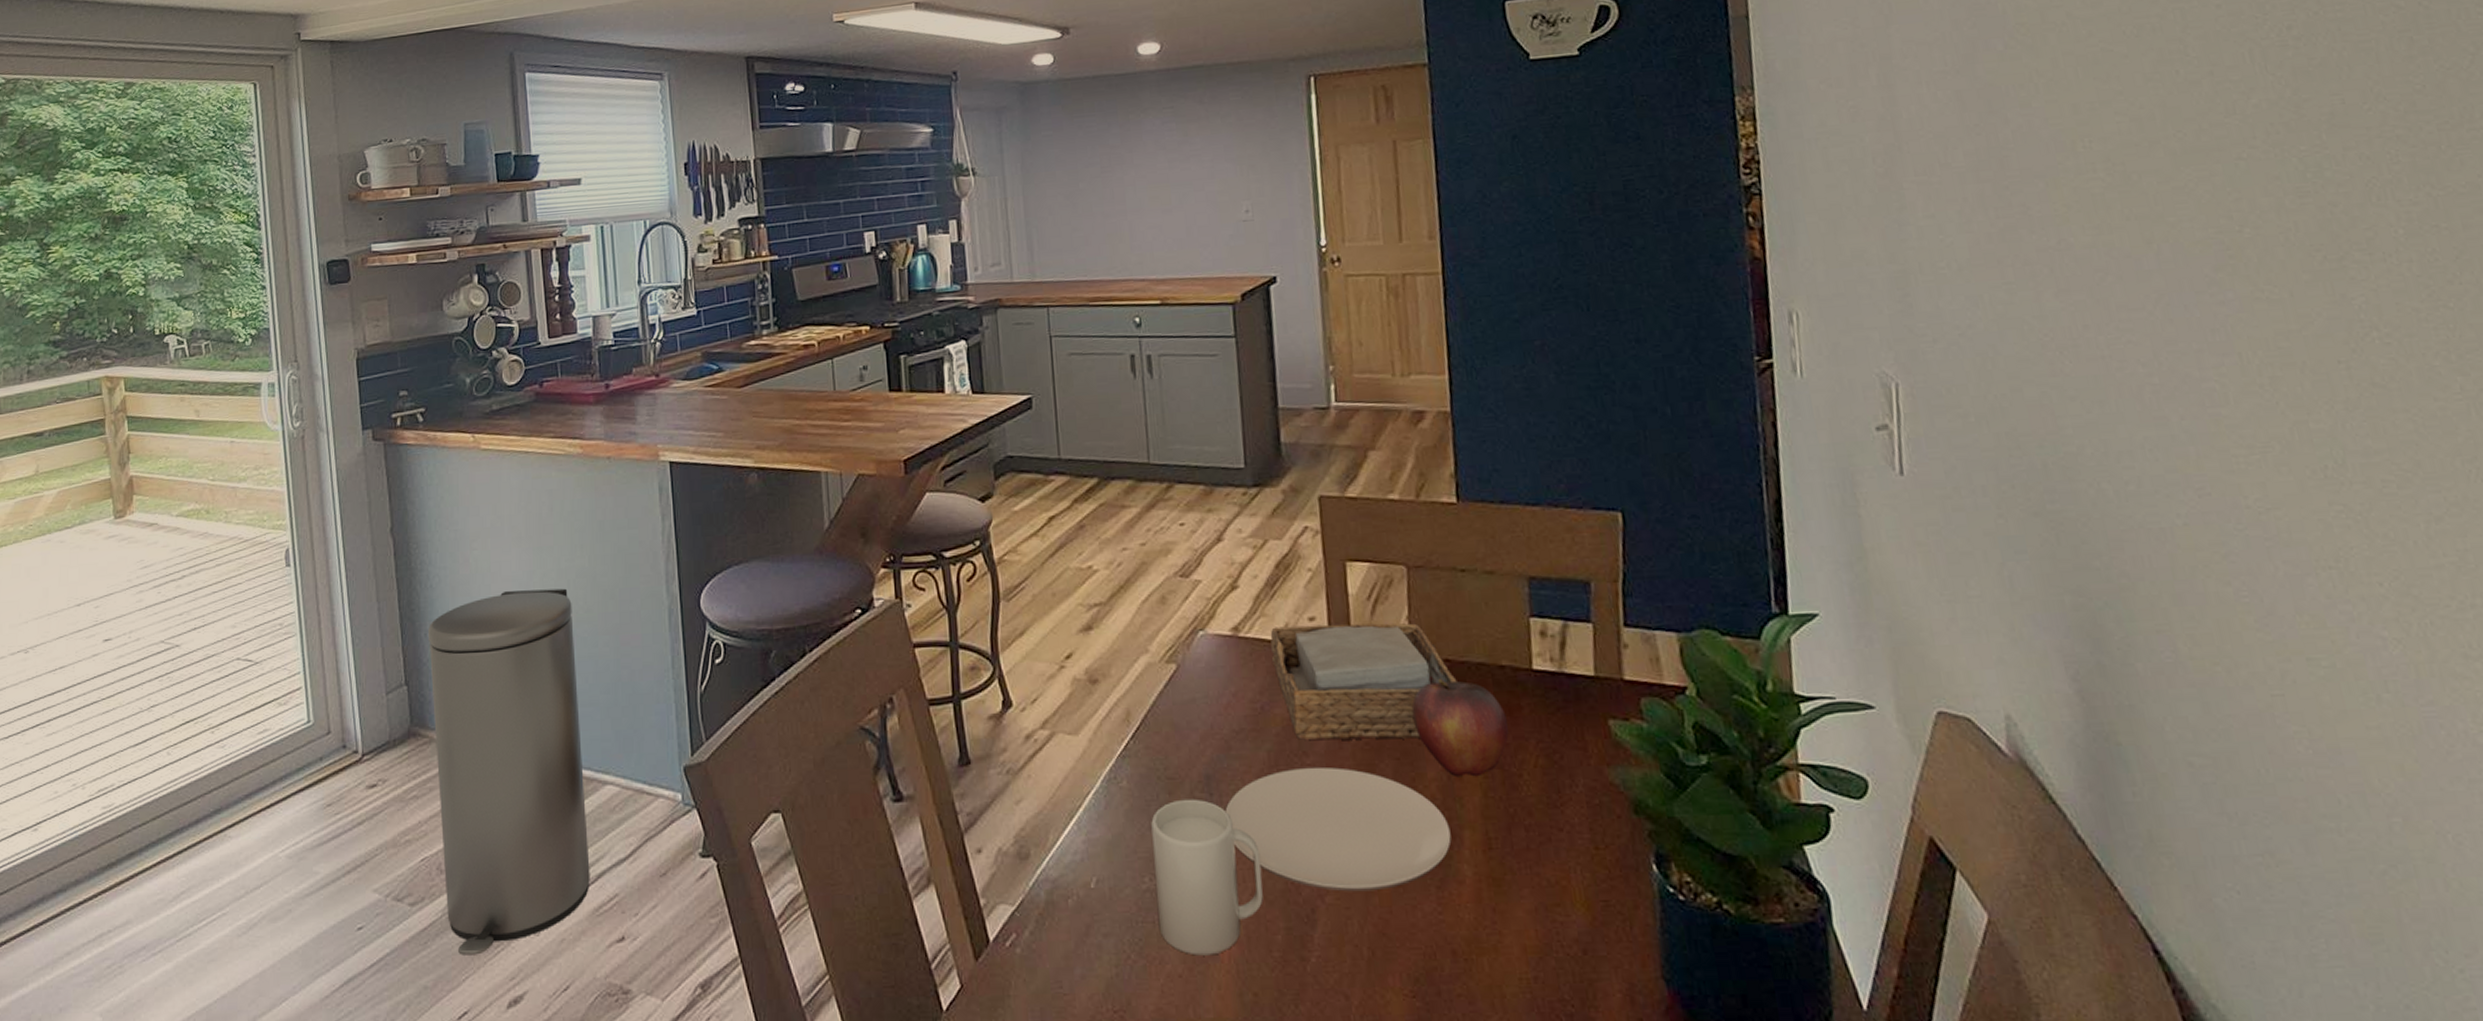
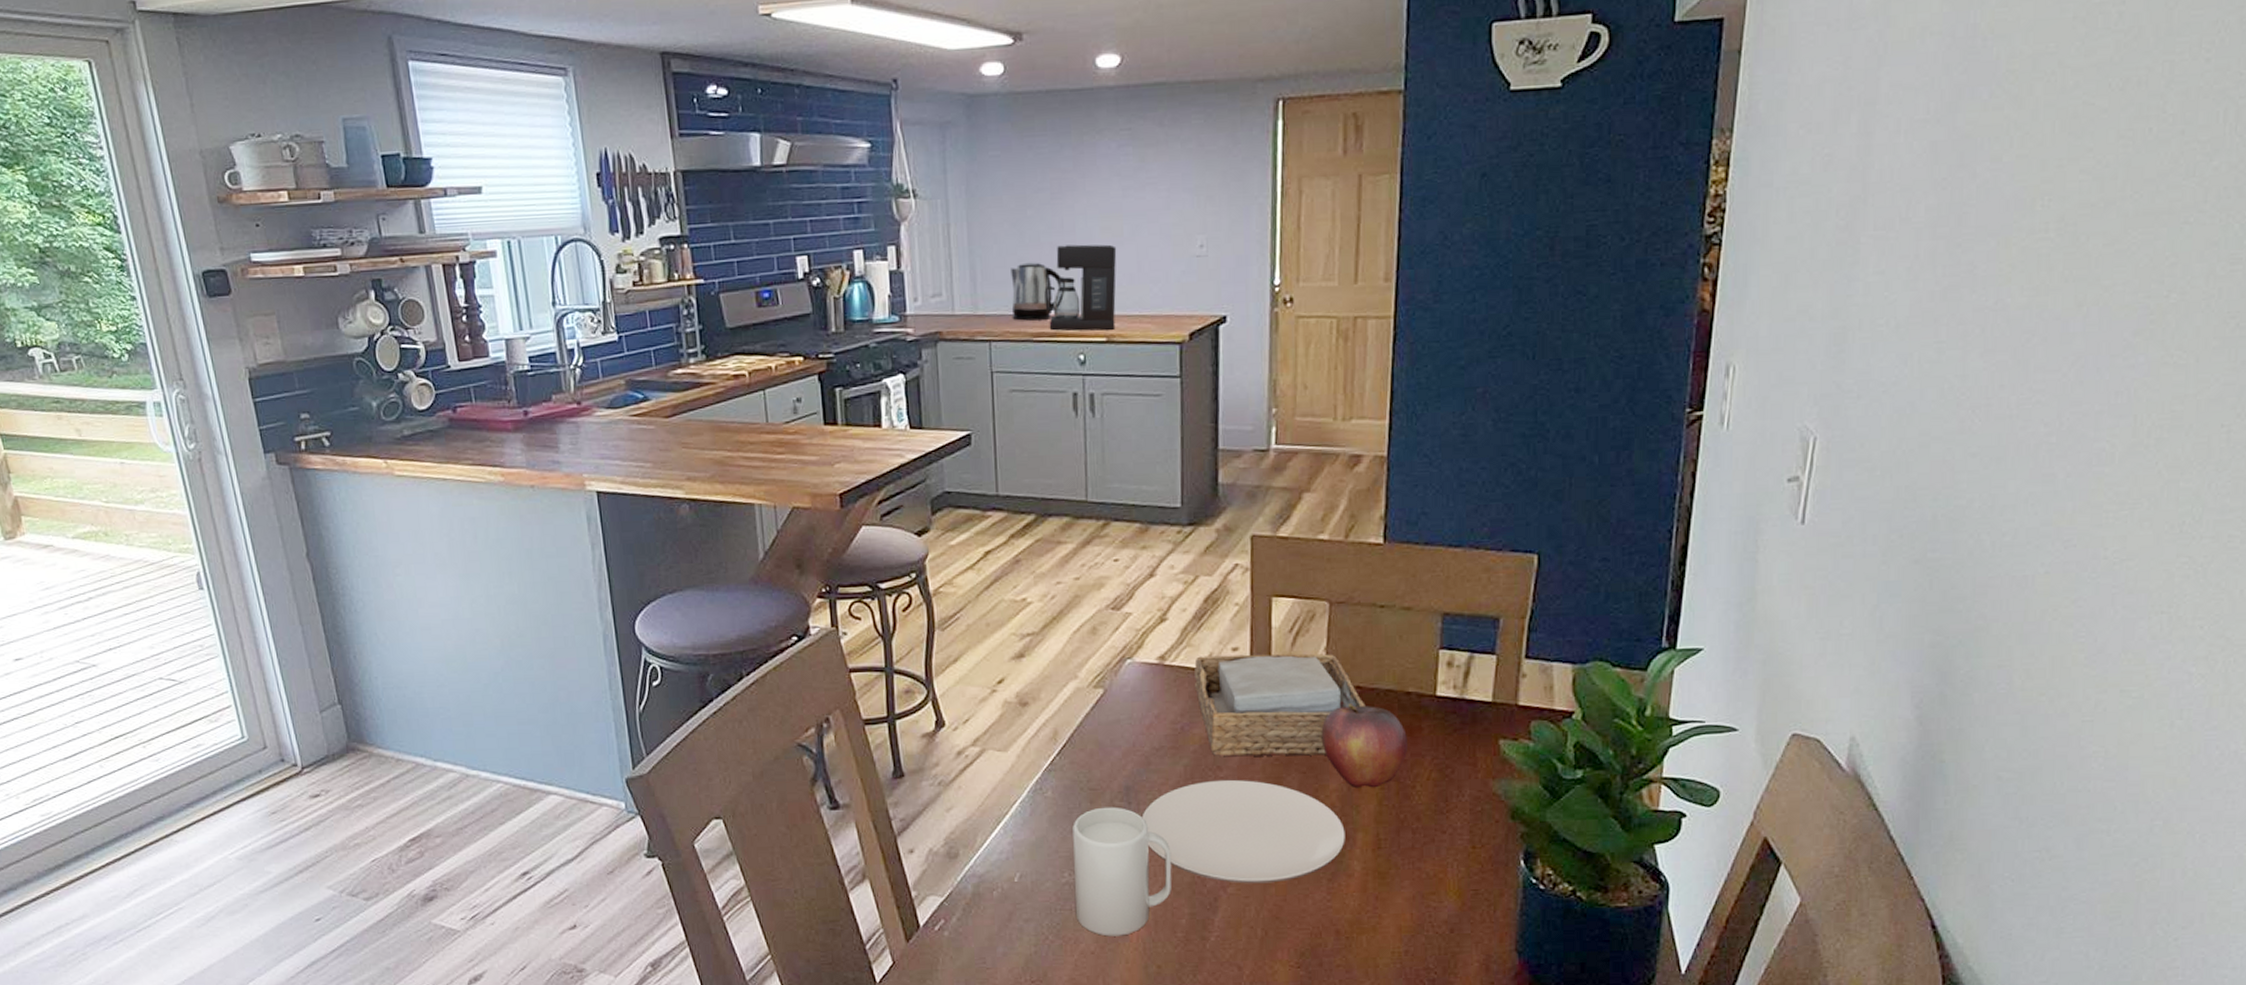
pedal bin: present [427,588,590,956] -> none [356,614,540,942]
kettle: none [1065,231,1114,287] -> present [1011,262,1061,322]
coffee maker: none [1098,212,1169,295] -> present [1044,244,1117,331]

